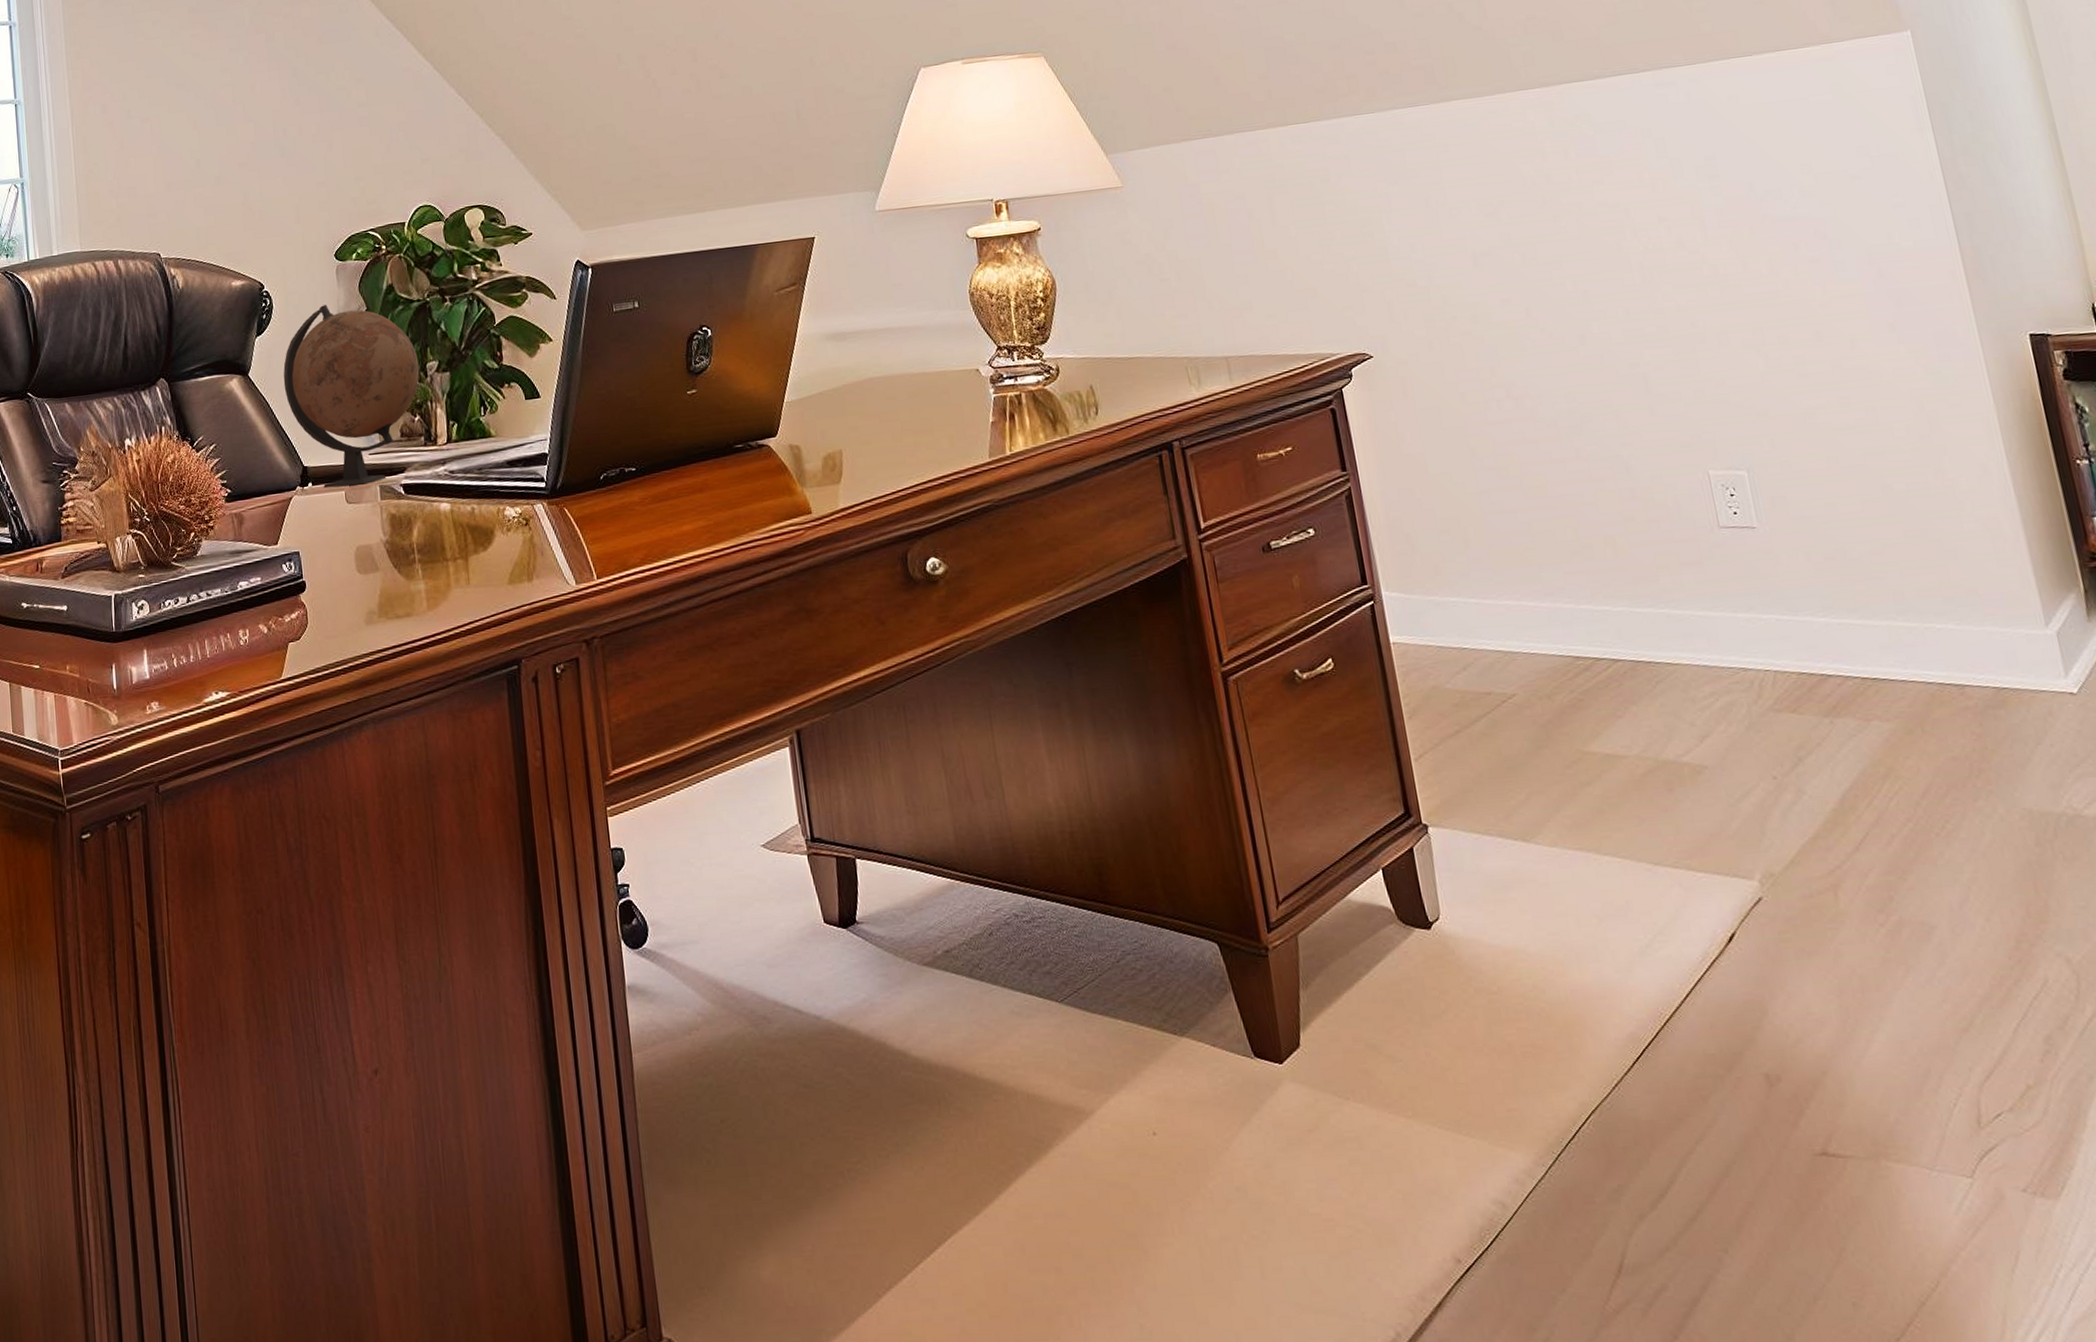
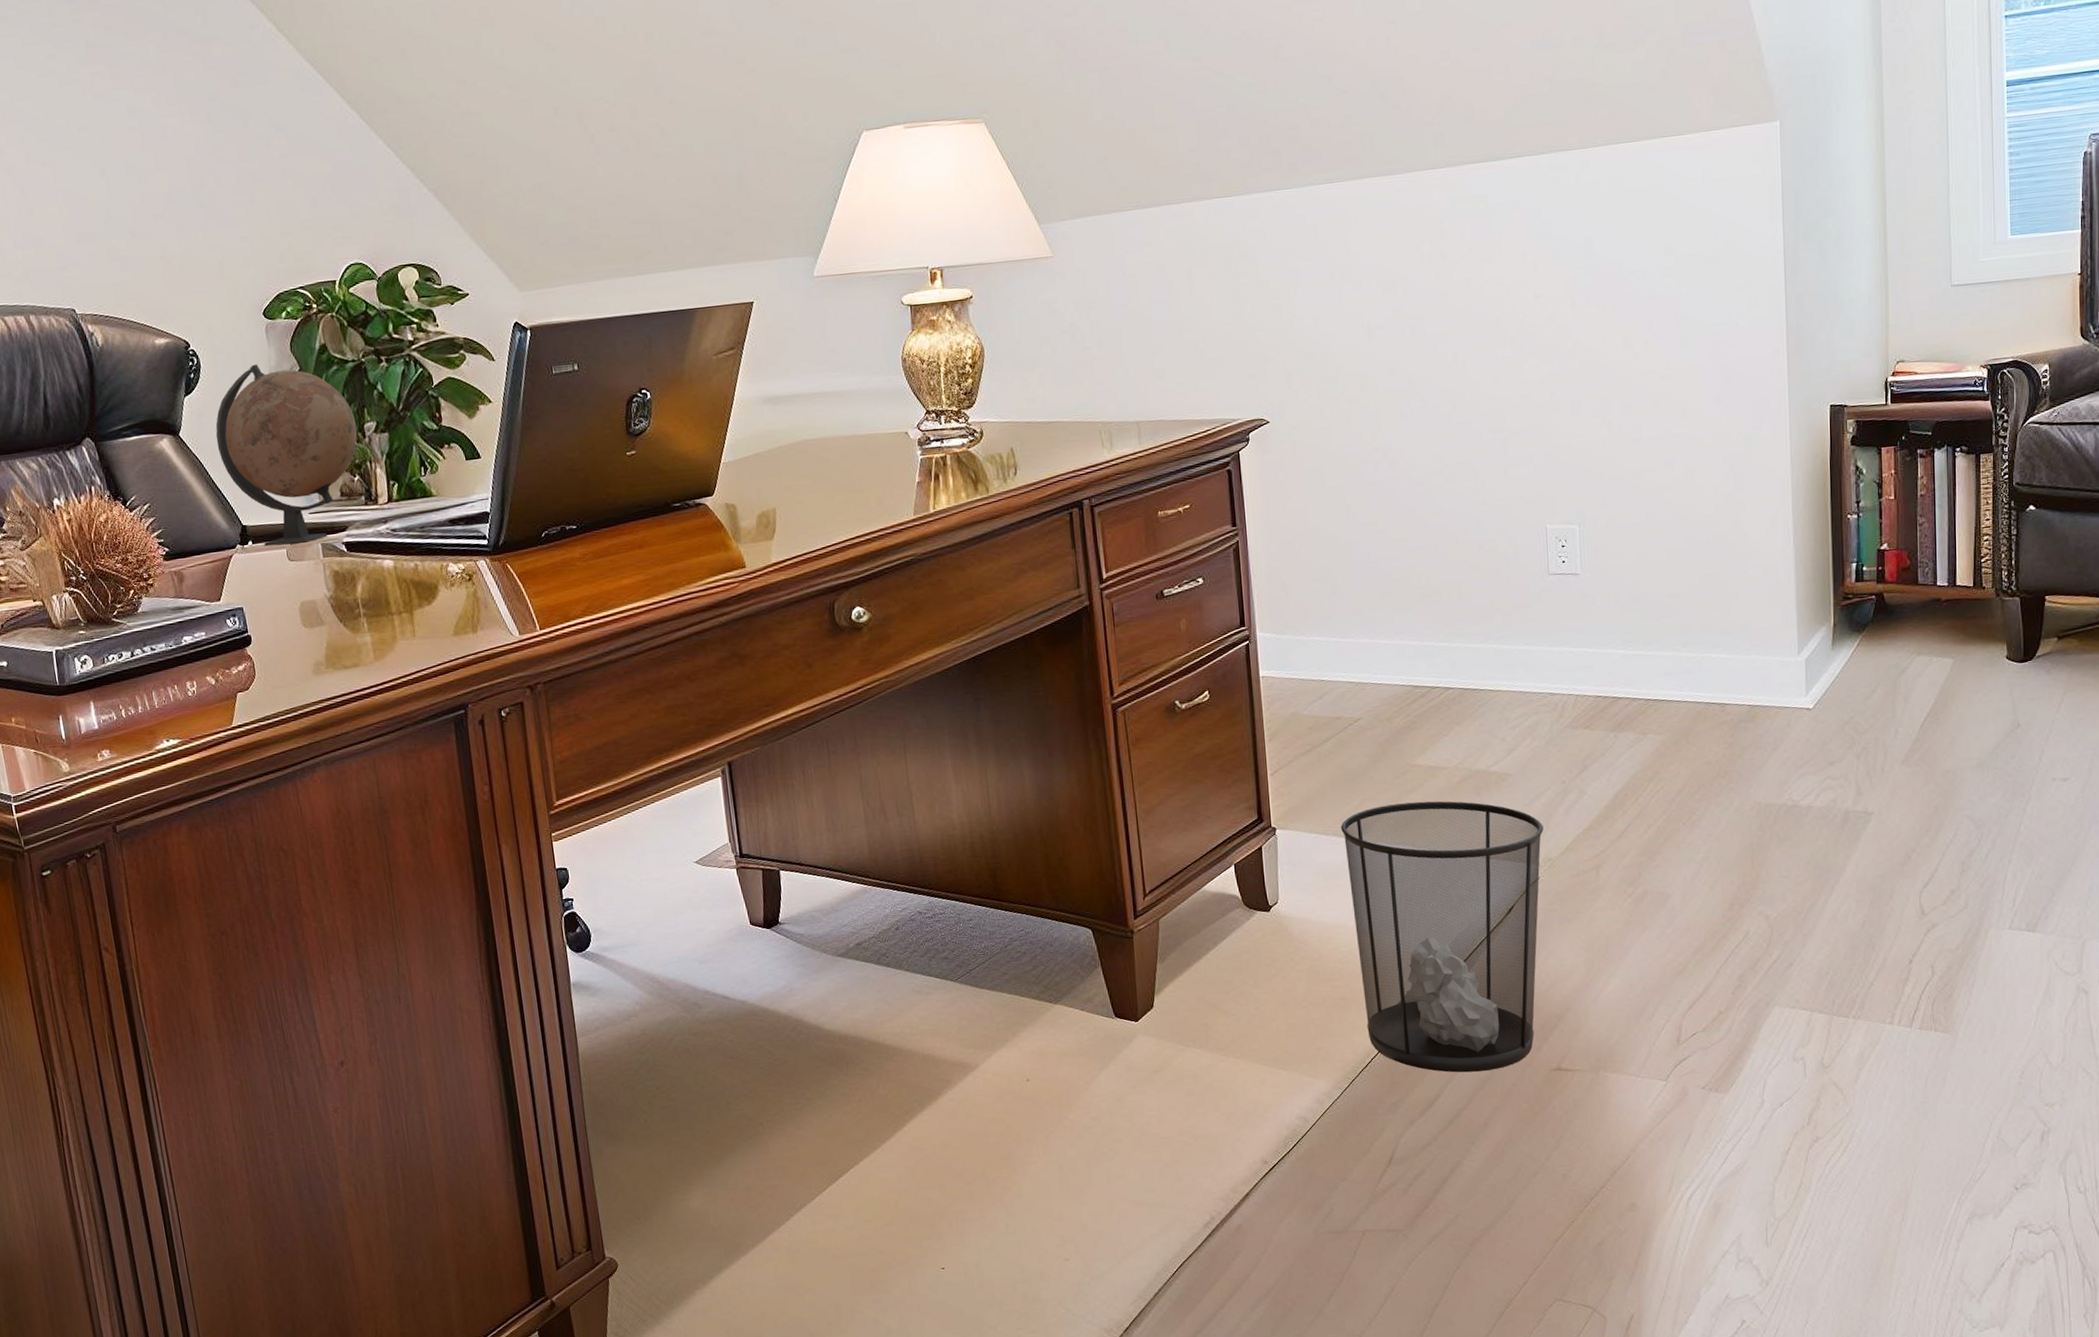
waste bin: none [1506,797,1786,1153] -> present [1341,801,1544,1073]

